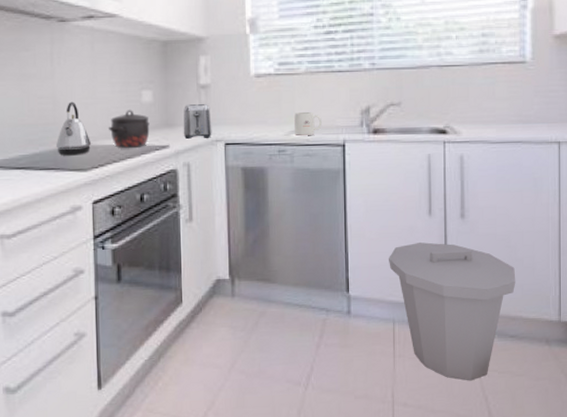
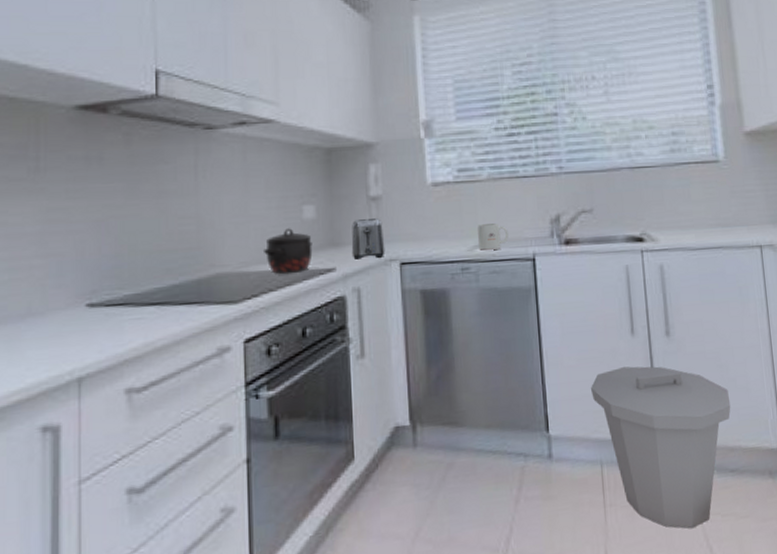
kettle: present [55,101,92,156] -> none [199,221,243,286]

